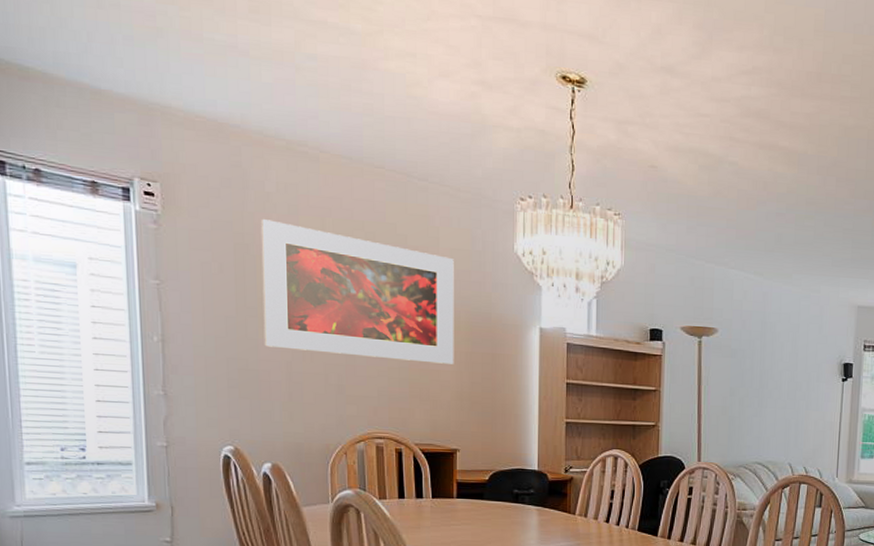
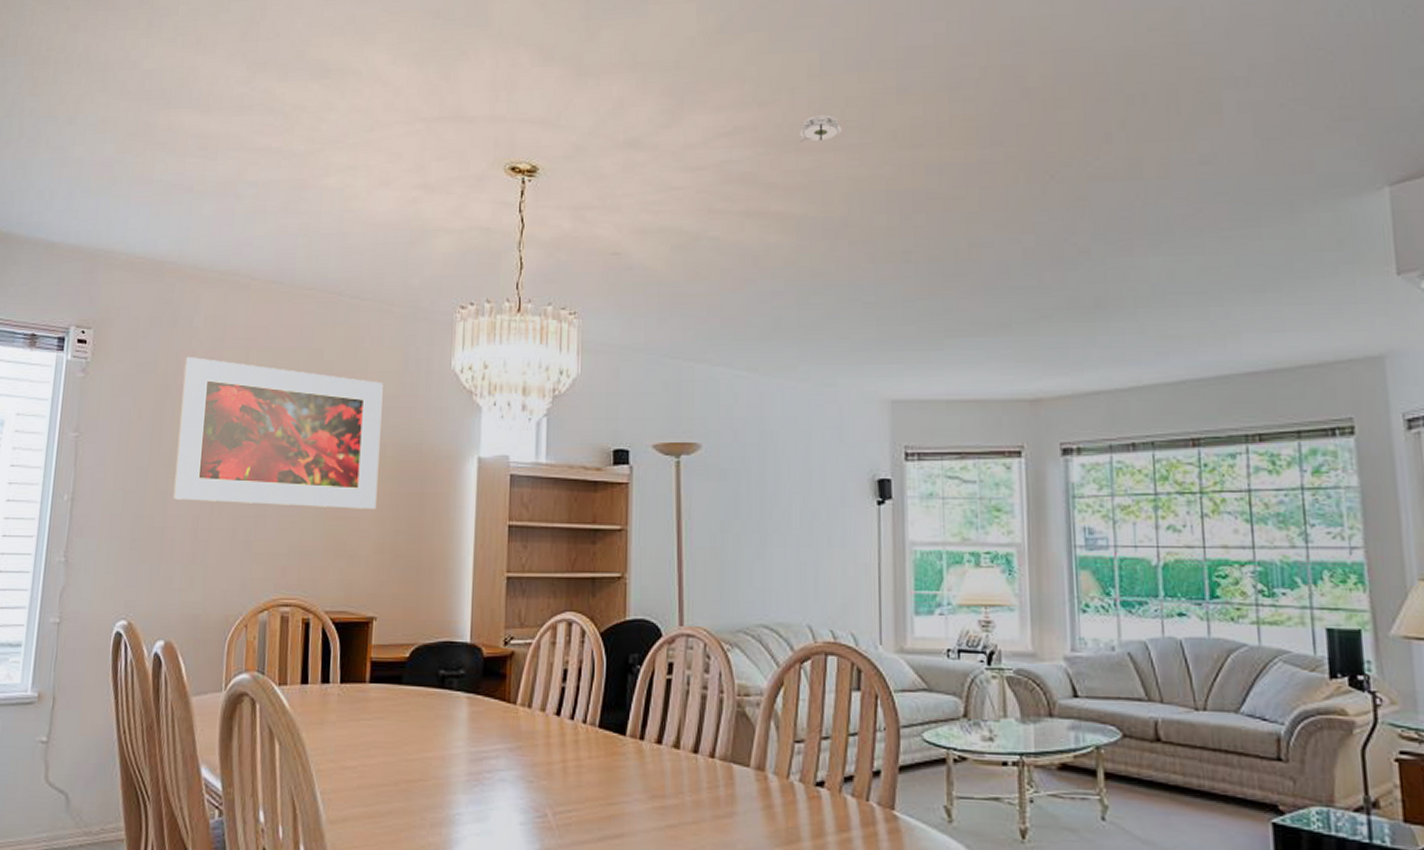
smoke detector: none [805,67,839,90] -> present [800,115,843,143]

